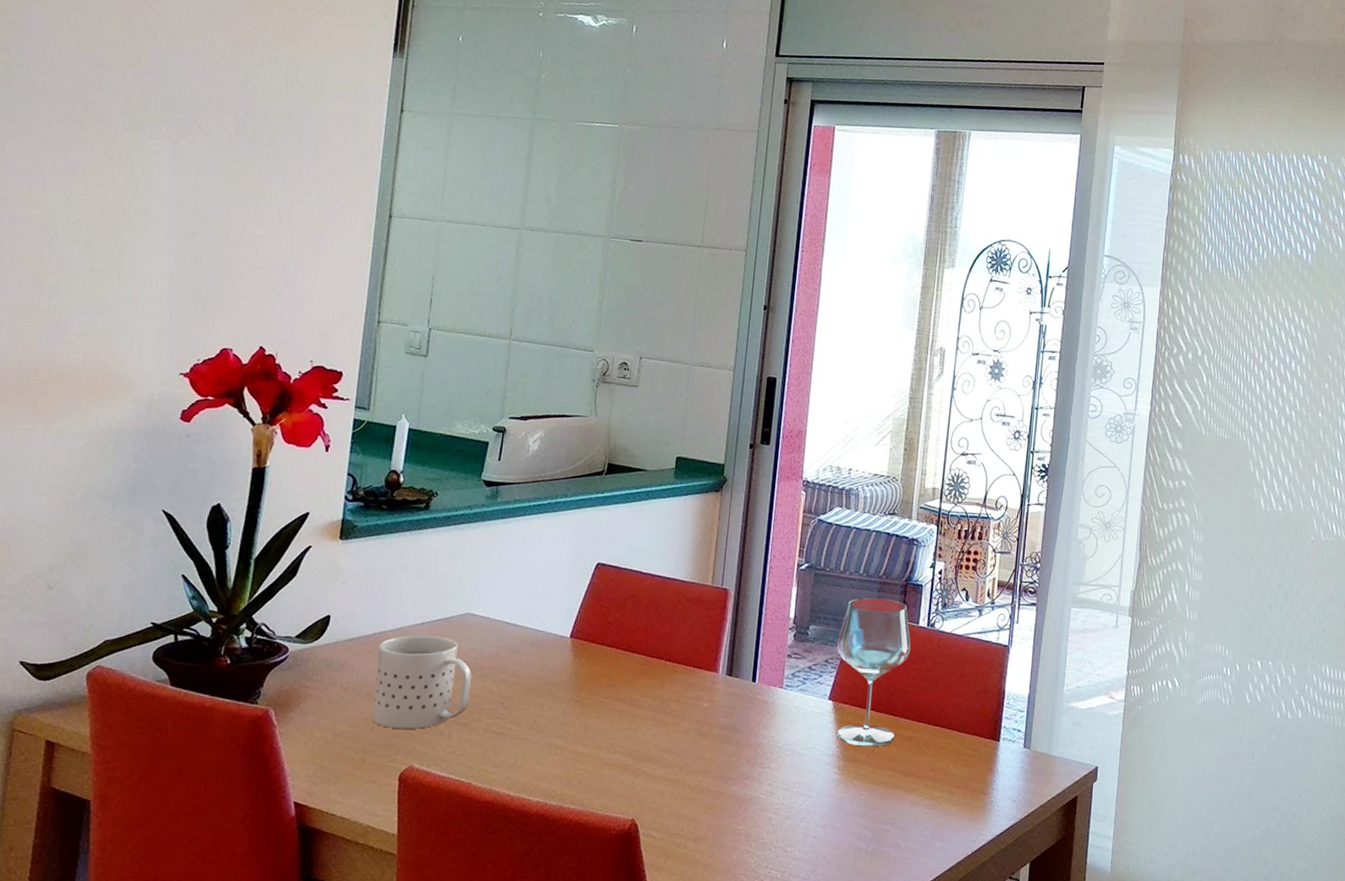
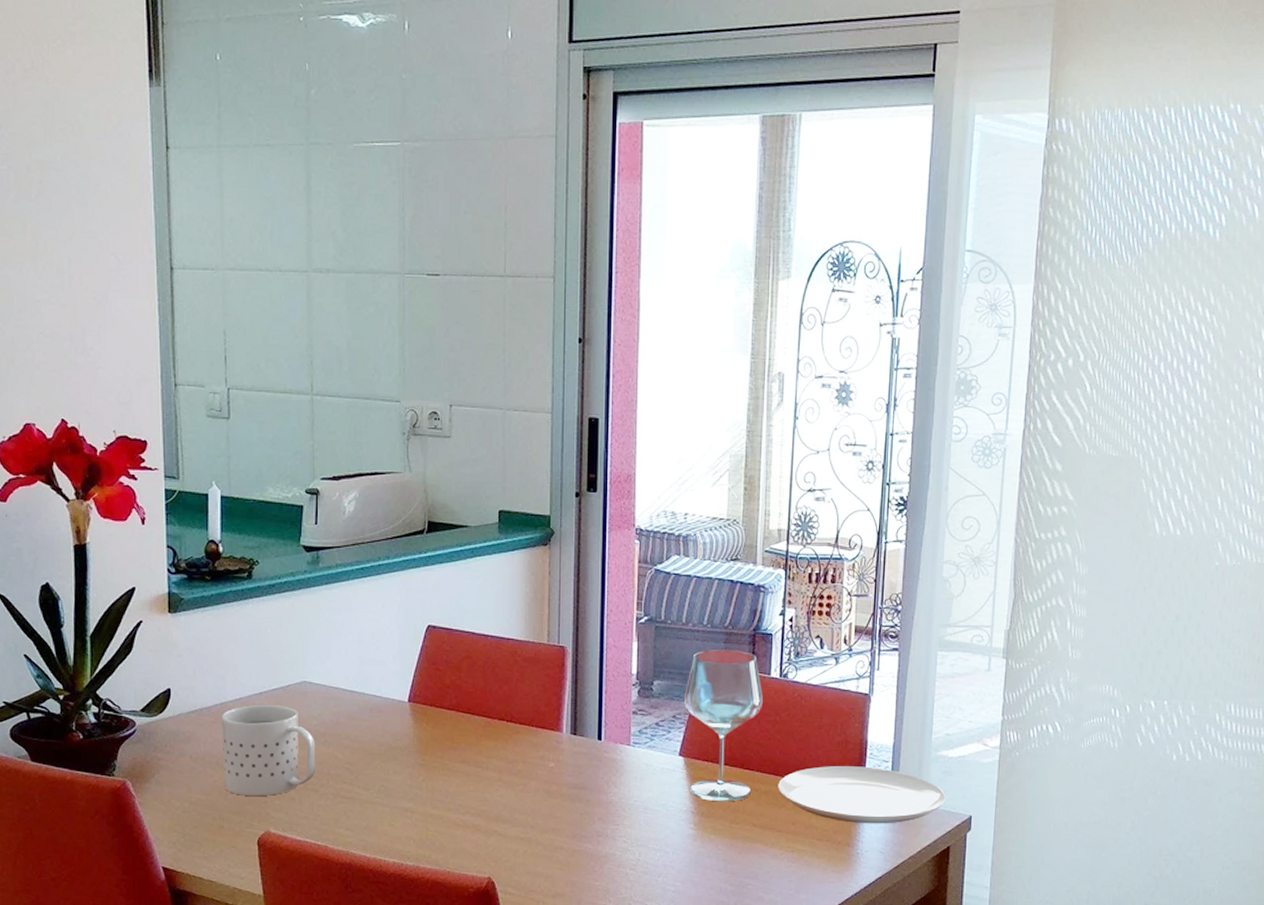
plate: none [920,714,1075,773] -> present [778,766,946,824]

